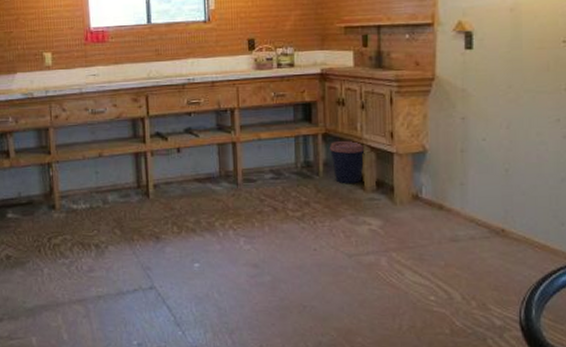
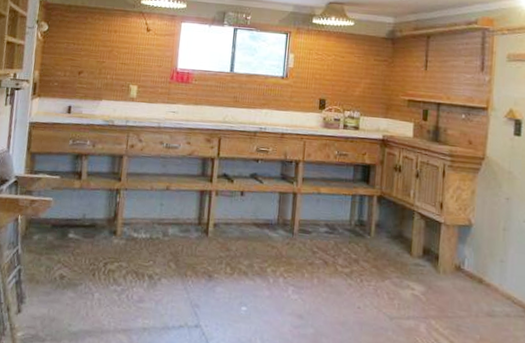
coffee cup: present [329,140,366,184] -> none [382,204,417,248]

